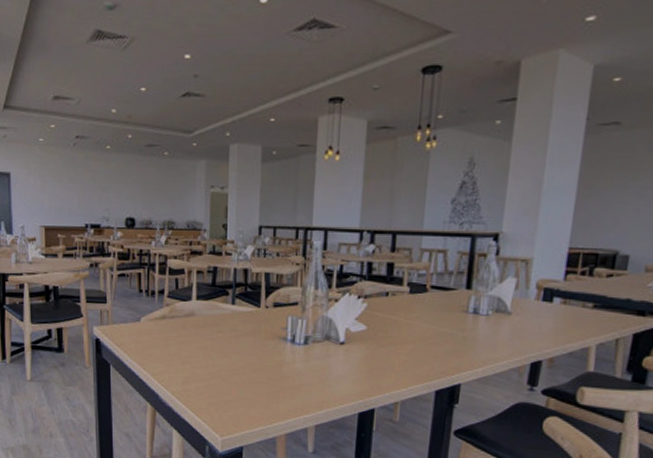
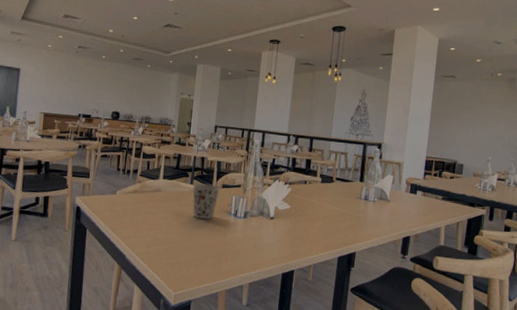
cup: none [235,302,271,349] -> present [192,183,220,220]

